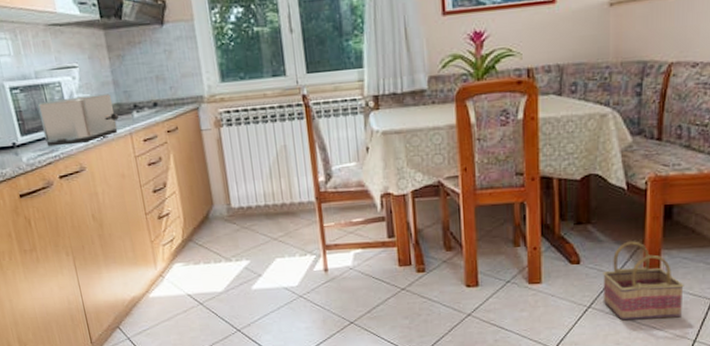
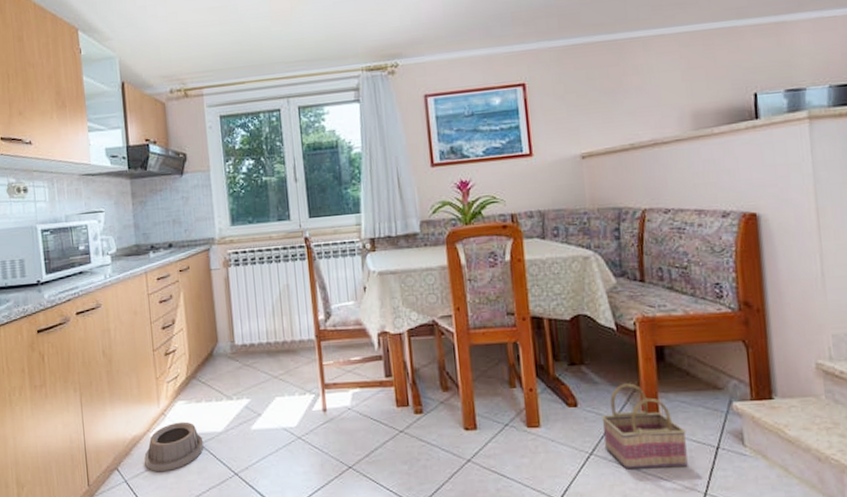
toaster: present [37,94,119,147] -> none [64,236,136,284]
pet bowl: none [145,282,205,330] -> present [144,421,204,472]

